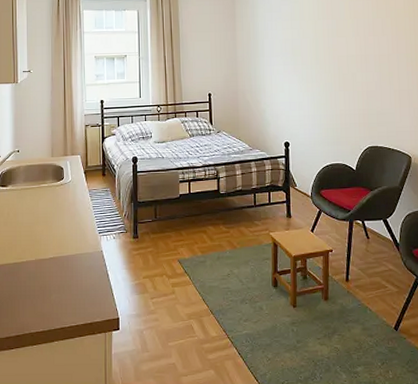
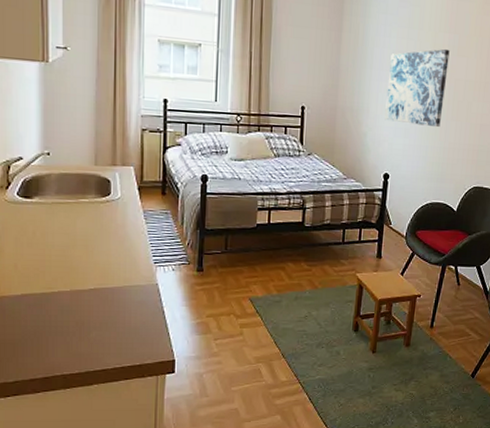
wall art: none [279,32,330,99] -> present [385,48,450,128]

